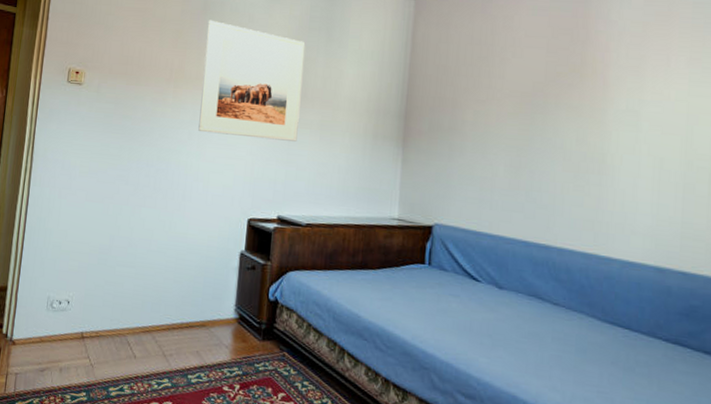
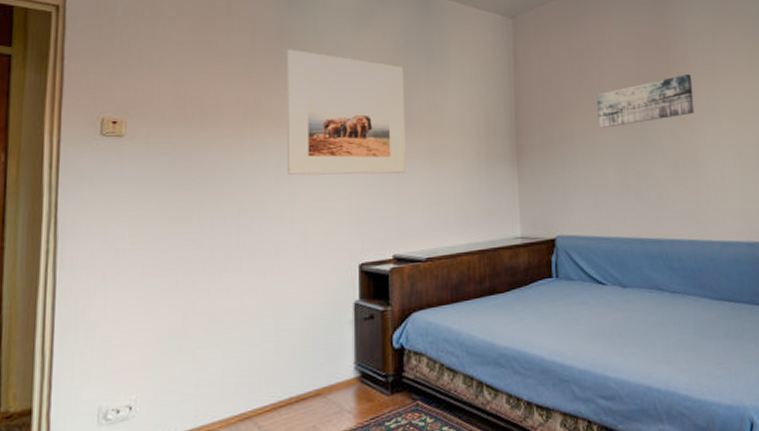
wall art: none [493,69,611,120] -> present [596,74,694,128]

